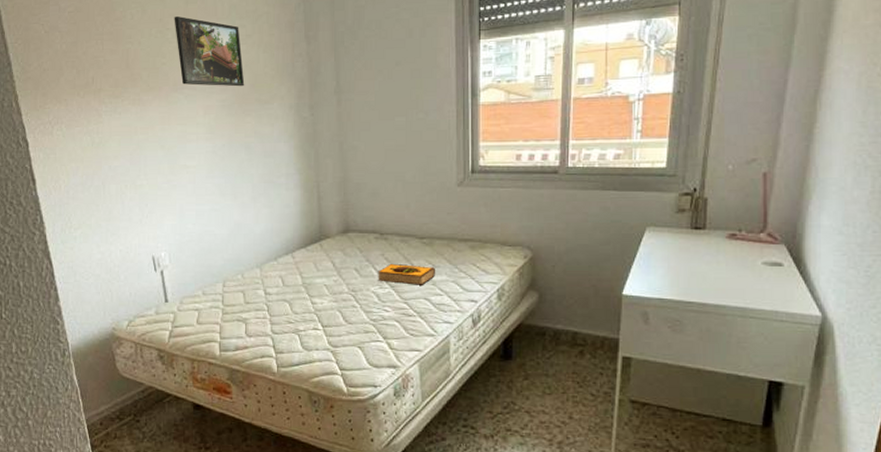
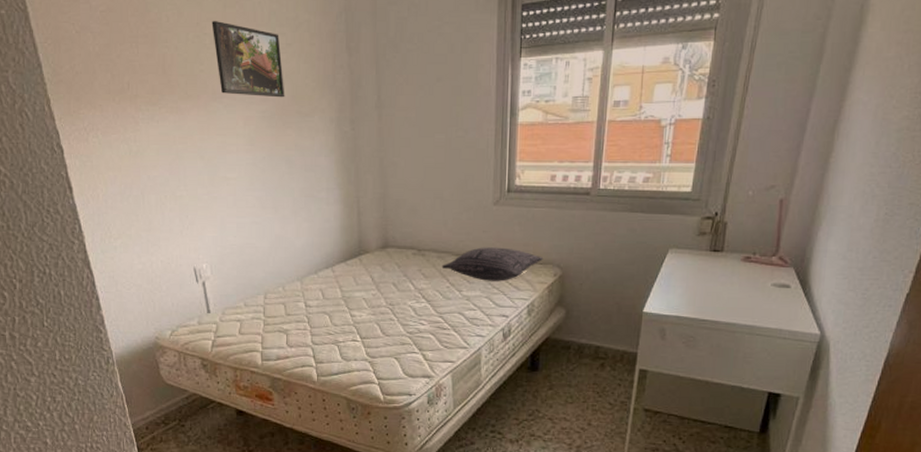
hardback book: present [378,263,435,285] -> none [414,278,470,300]
pillow: none [405,229,513,265] -> present [441,247,544,281]

